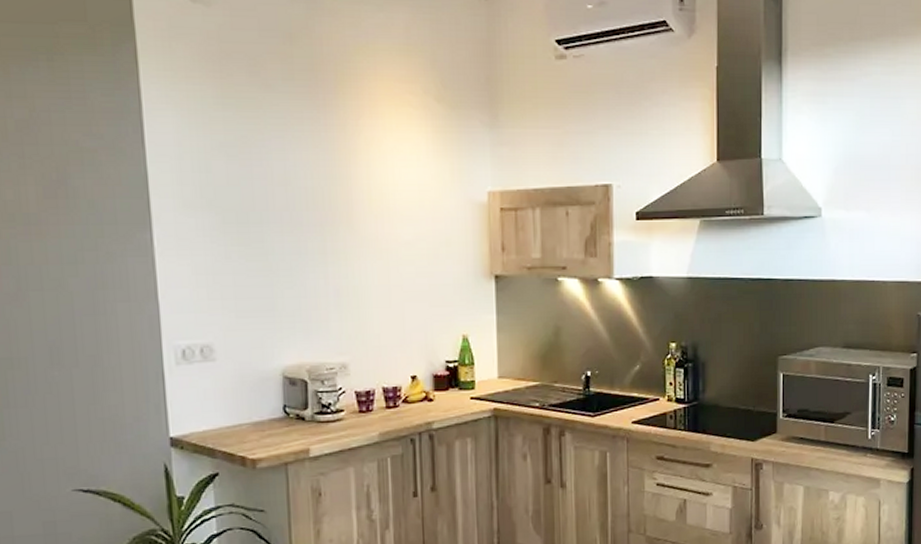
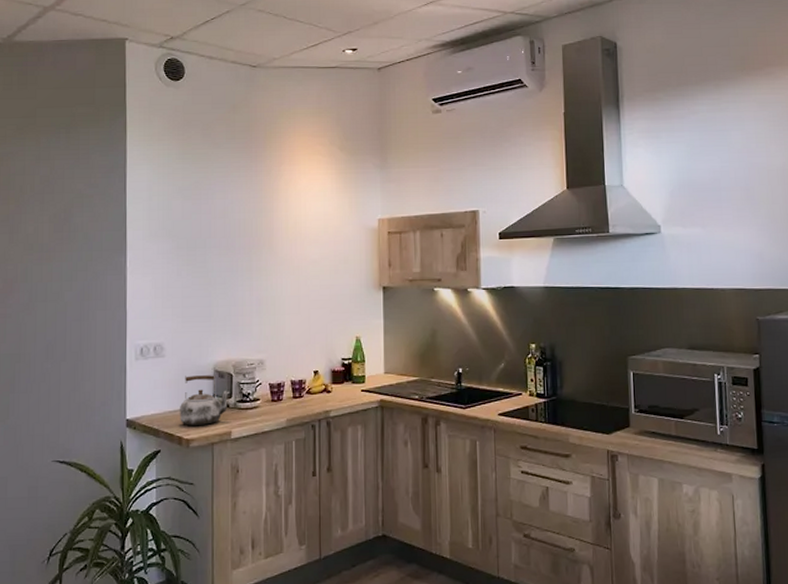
kettle: none [240,382,305,444] -> present [180,375,230,426]

